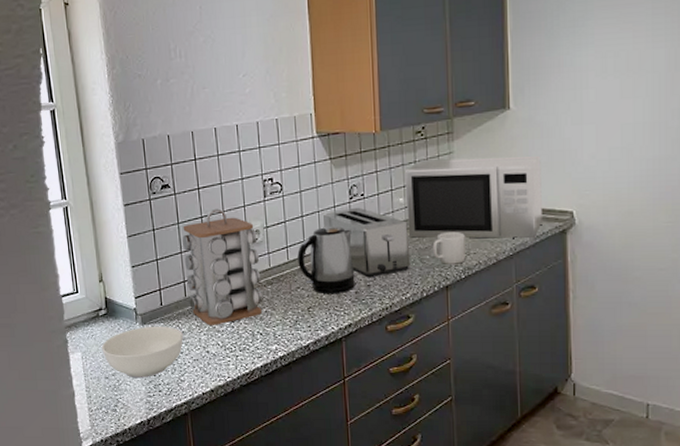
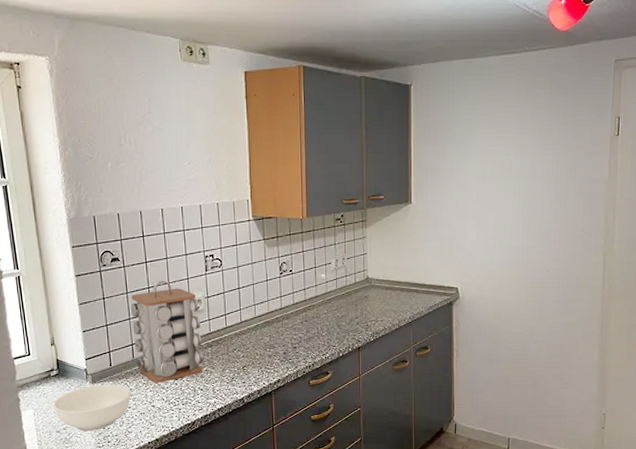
kettle: present [297,225,355,294] -> none [234,296,284,355]
toaster: present [320,207,411,278] -> none [254,281,330,341]
microwave: present [404,155,542,239] -> none [326,241,435,309]
mug: present [432,231,466,264] -> none [348,302,374,330]

